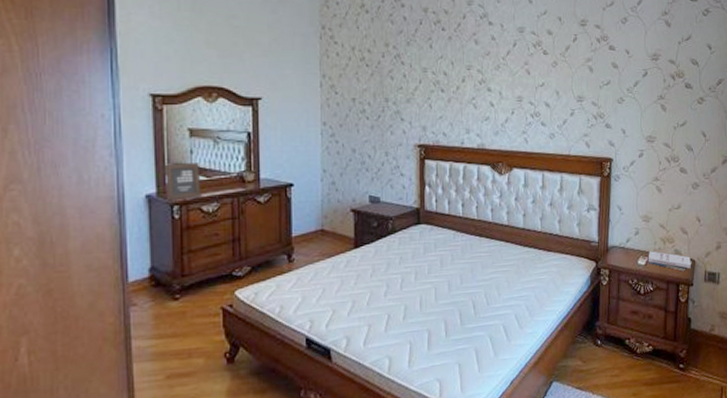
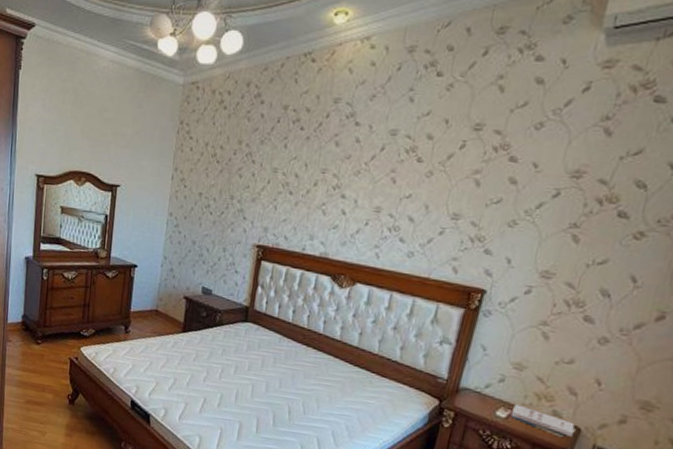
picture frame: present [164,163,201,201] -> none [39,234,66,265]

